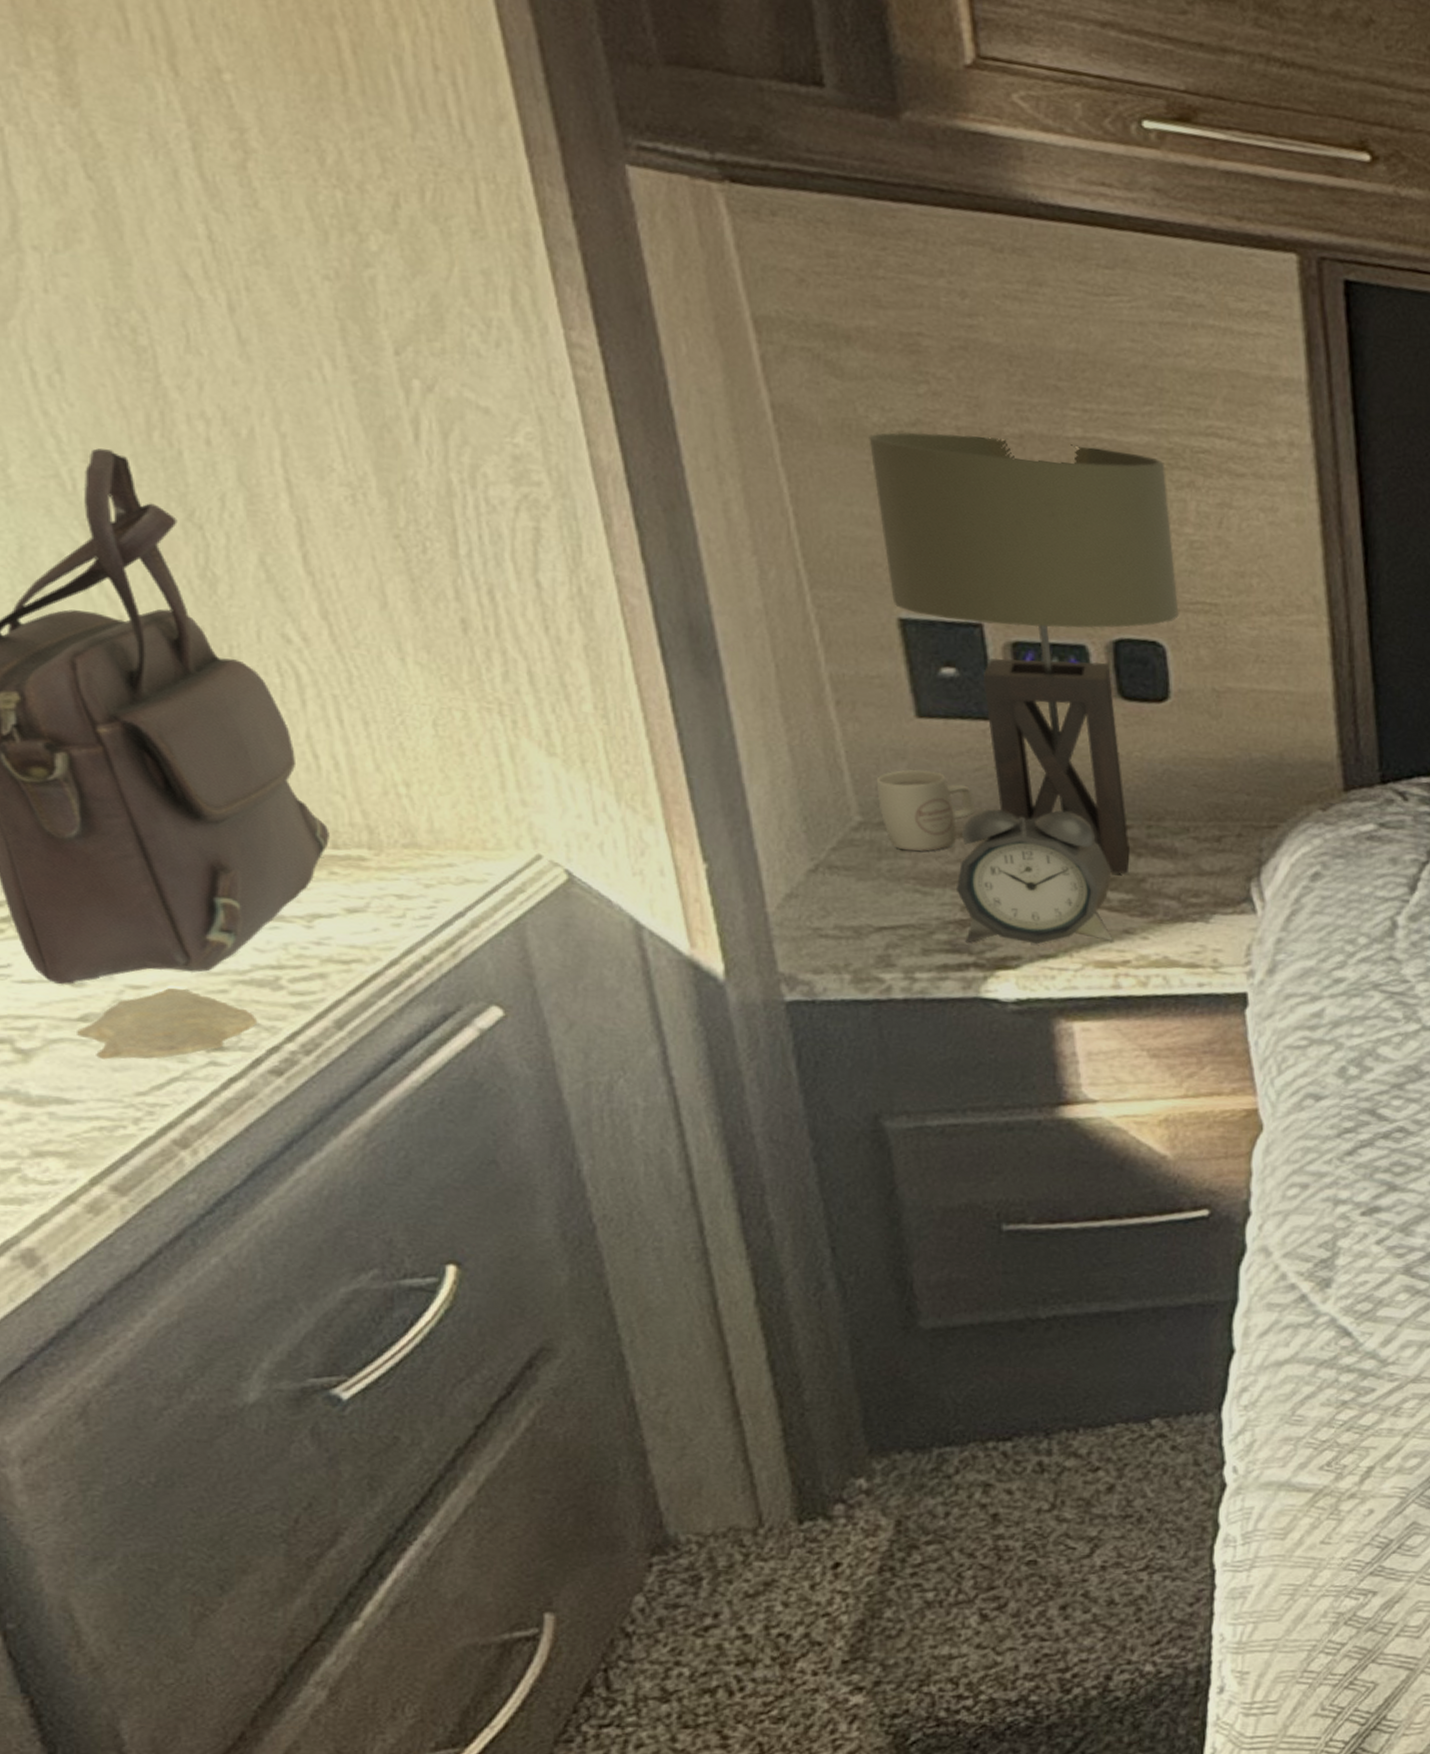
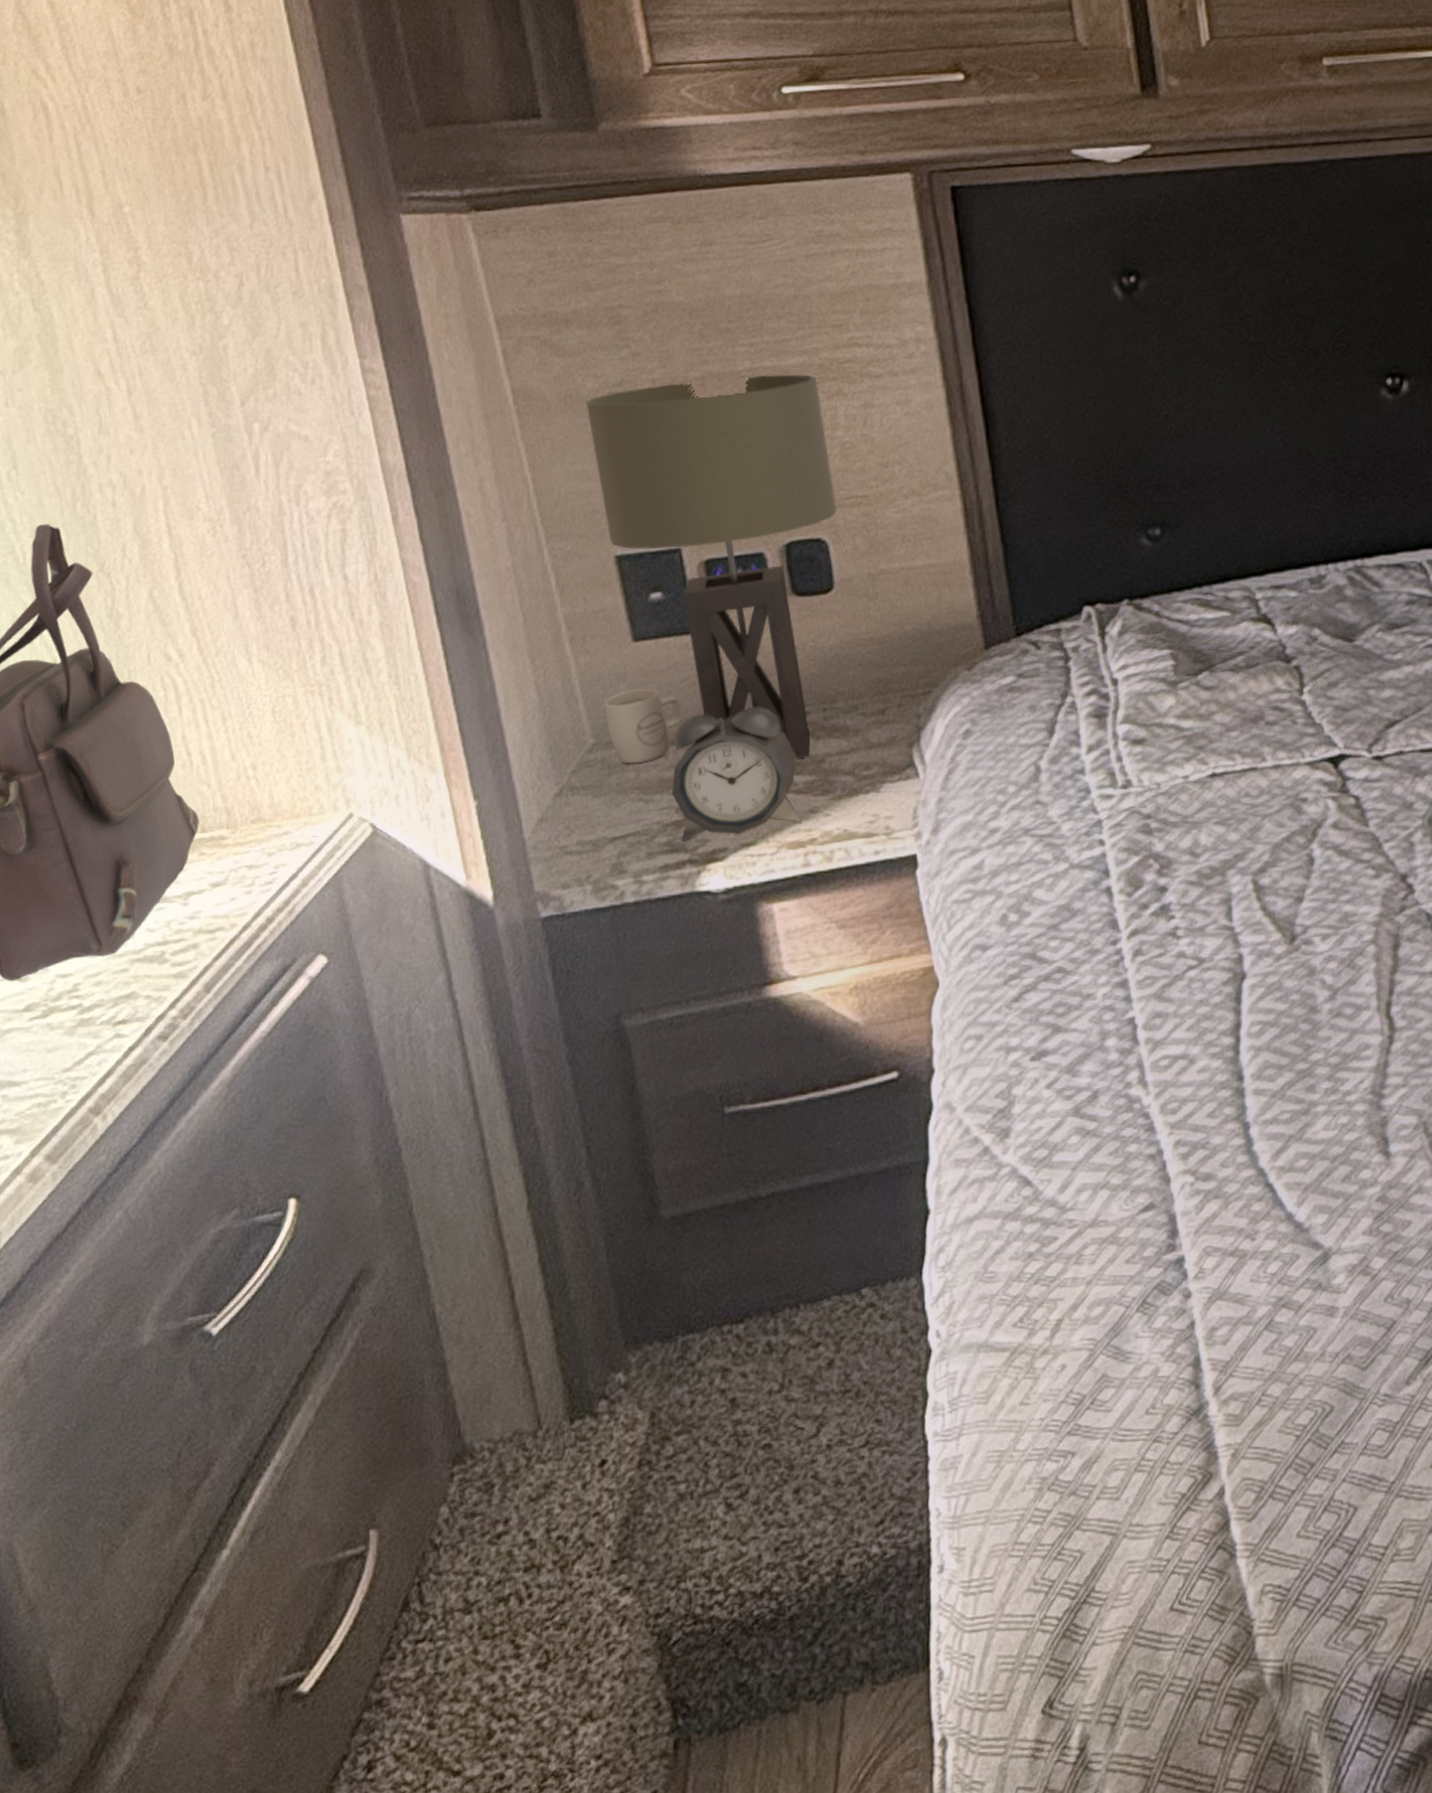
tissue: present [77,987,258,1060] -> none [23,972,149,1043]

